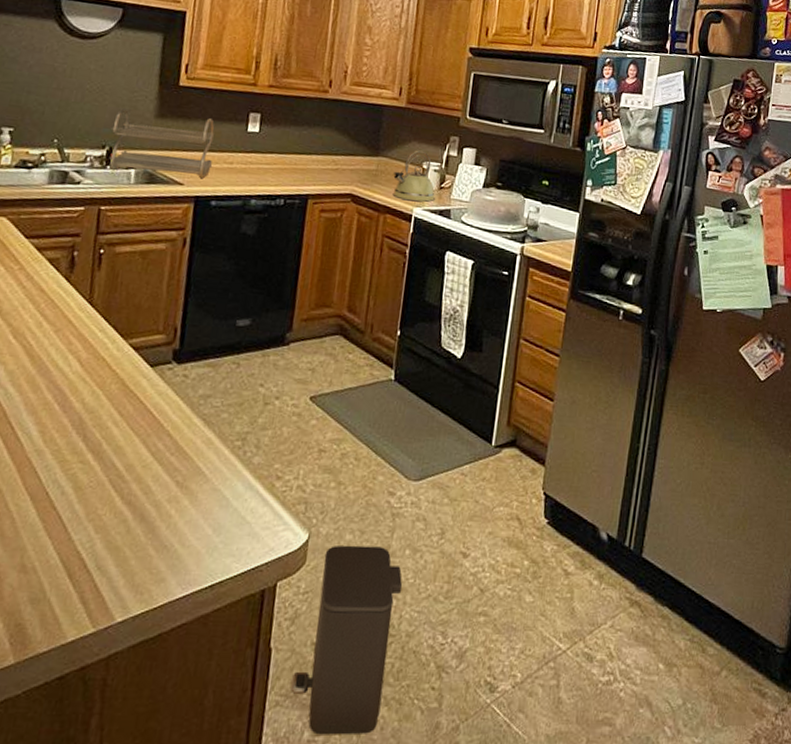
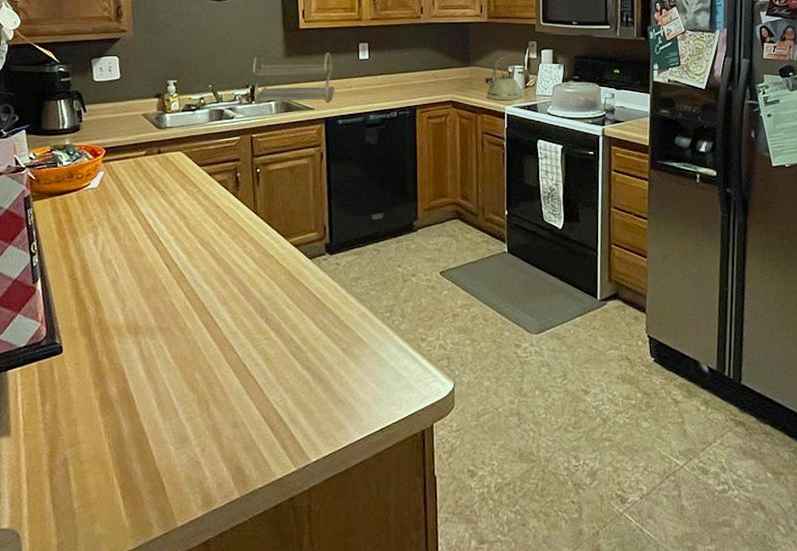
pedal bin: present [291,545,403,735] -> none [456,390,537,543]

